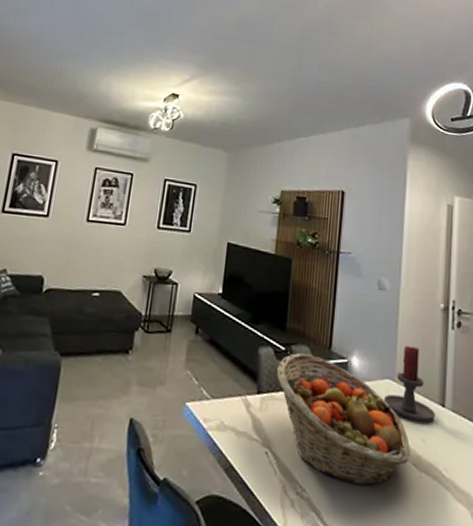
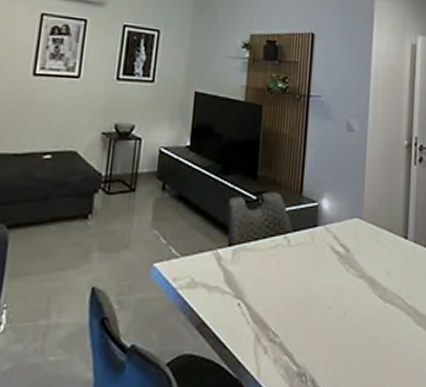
fruit basket: present [277,353,410,487] -> none [248,201,376,324]
candle holder: present [384,346,436,422] -> none [353,184,399,255]

